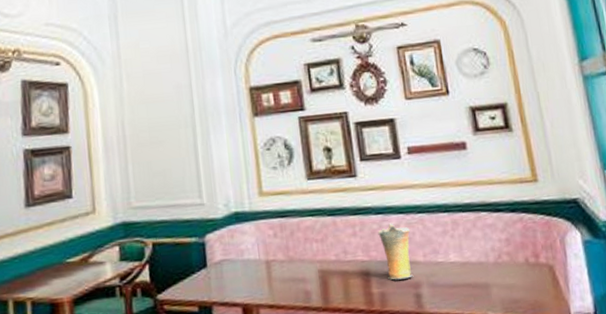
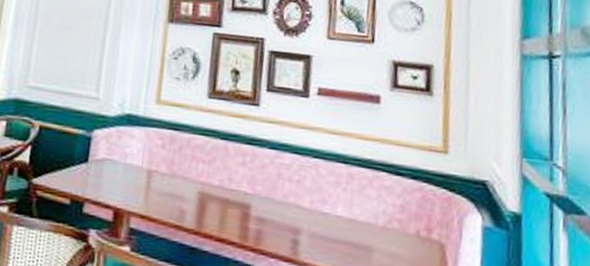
vase: present [378,223,414,280] -> none [268,161,303,222]

